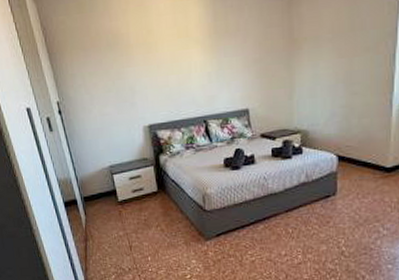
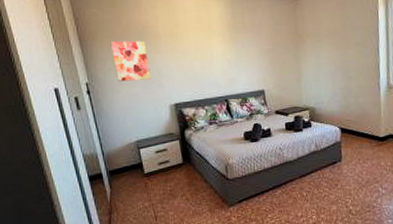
wall art: none [79,52,124,100] -> present [110,41,152,82]

